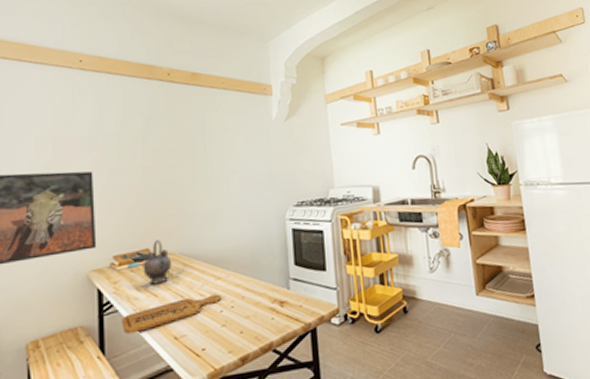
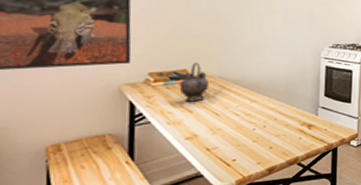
cutting board: present [121,294,221,334] -> none [153,115,255,144]

